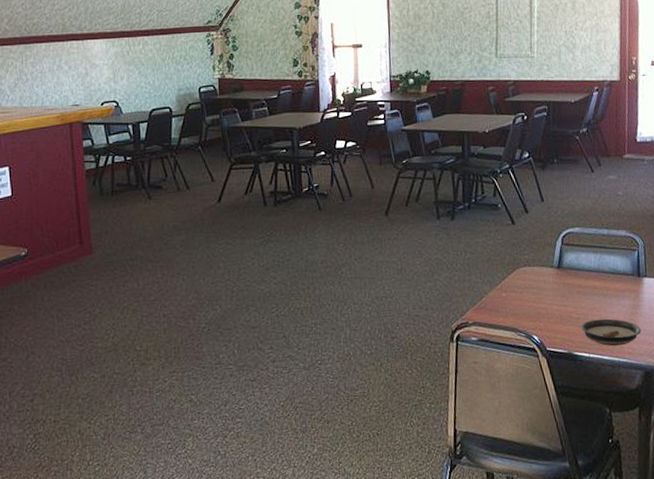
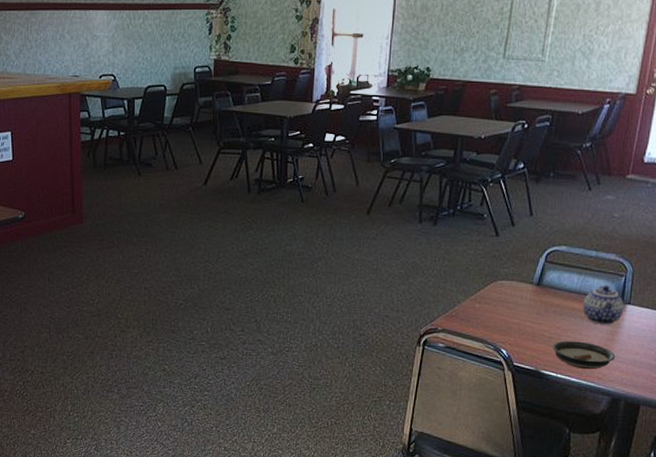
teapot: none [603,260,642,300] -> present [583,285,624,325]

